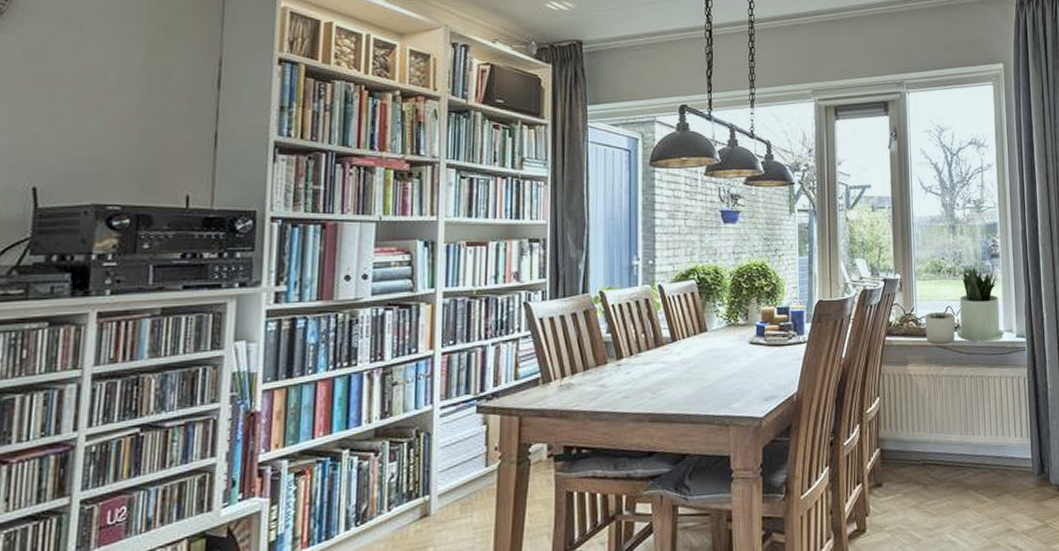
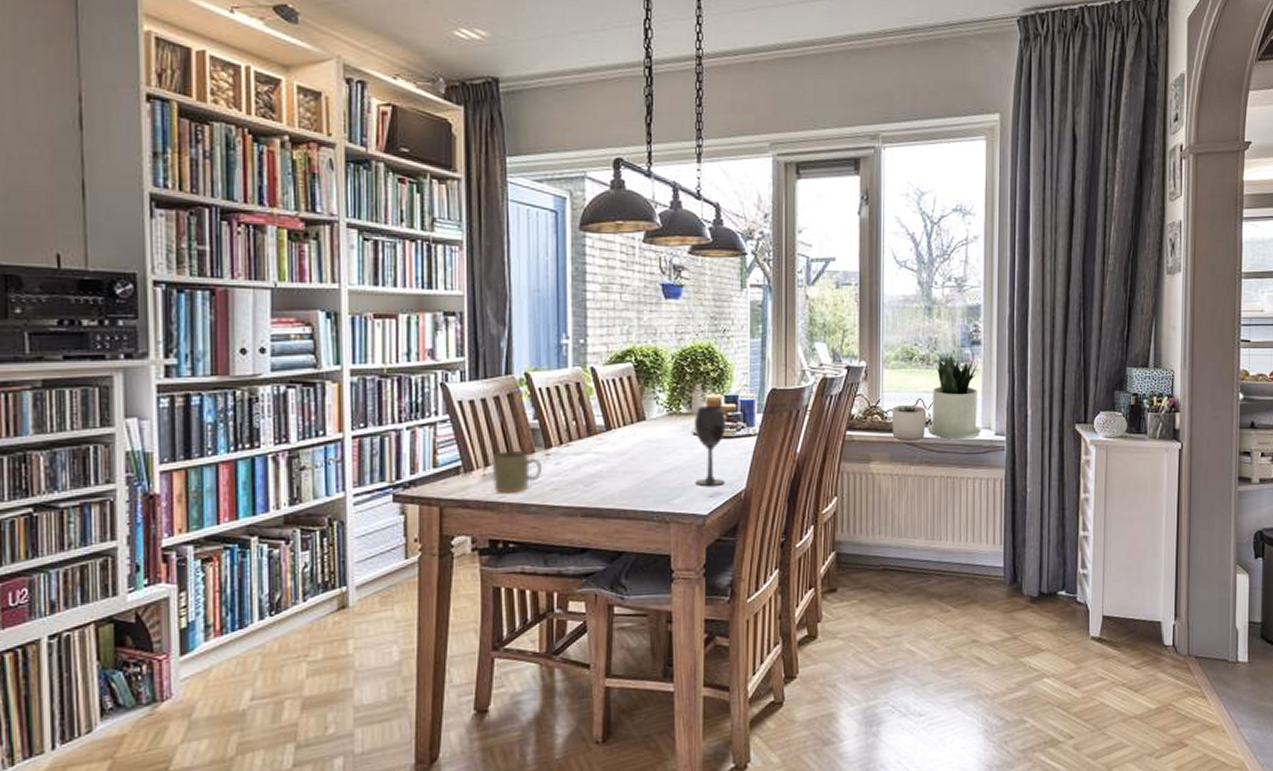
mug: none [569,362,613,402] -> present [493,450,541,493]
wine glass: none [750,317,780,390] -> present [693,406,727,486]

